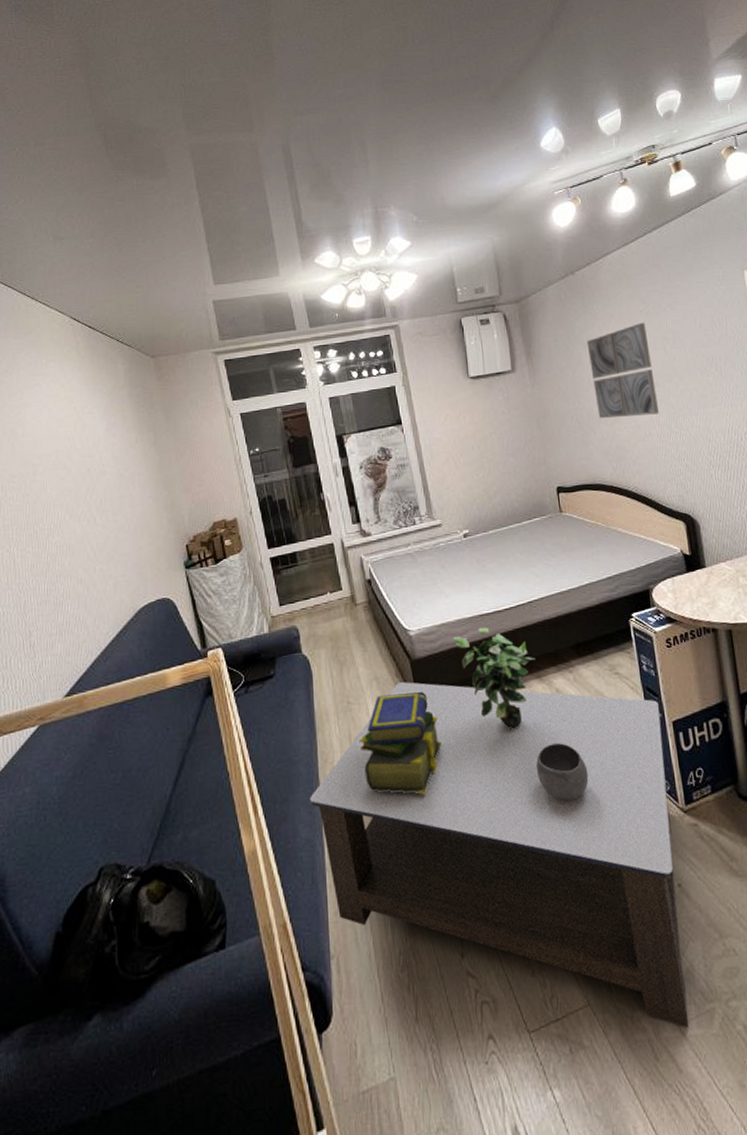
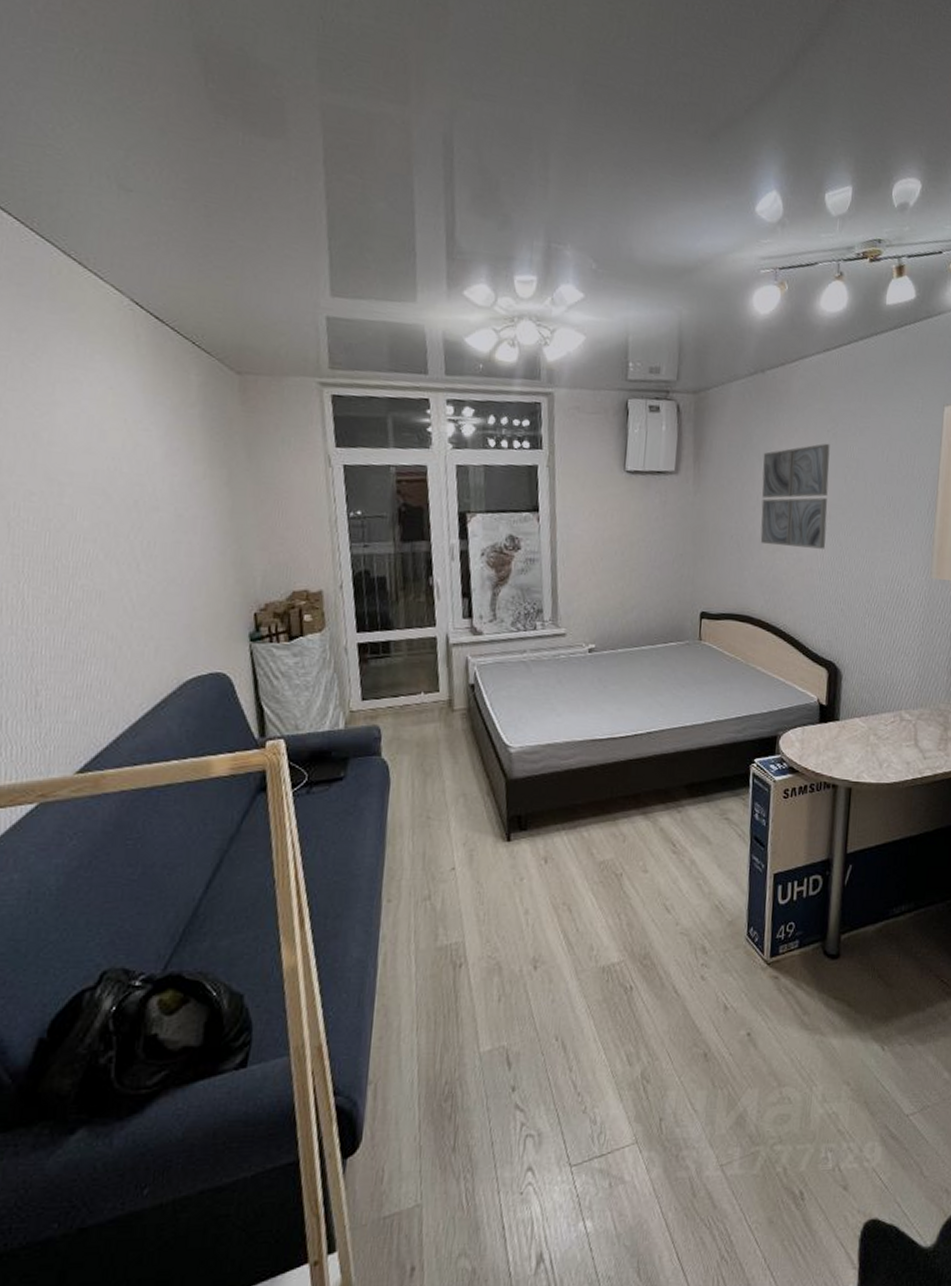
coffee table: present [310,682,689,1027] -> none [367,802,764,1167]
stack of books: present [359,692,442,795] -> none [433,814,528,923]
potted plant: present [453,627,535,730] -> none [557,753,644,865]
ceramic bowl: present [536,743,589,801] -> none [624,884,678,944]

